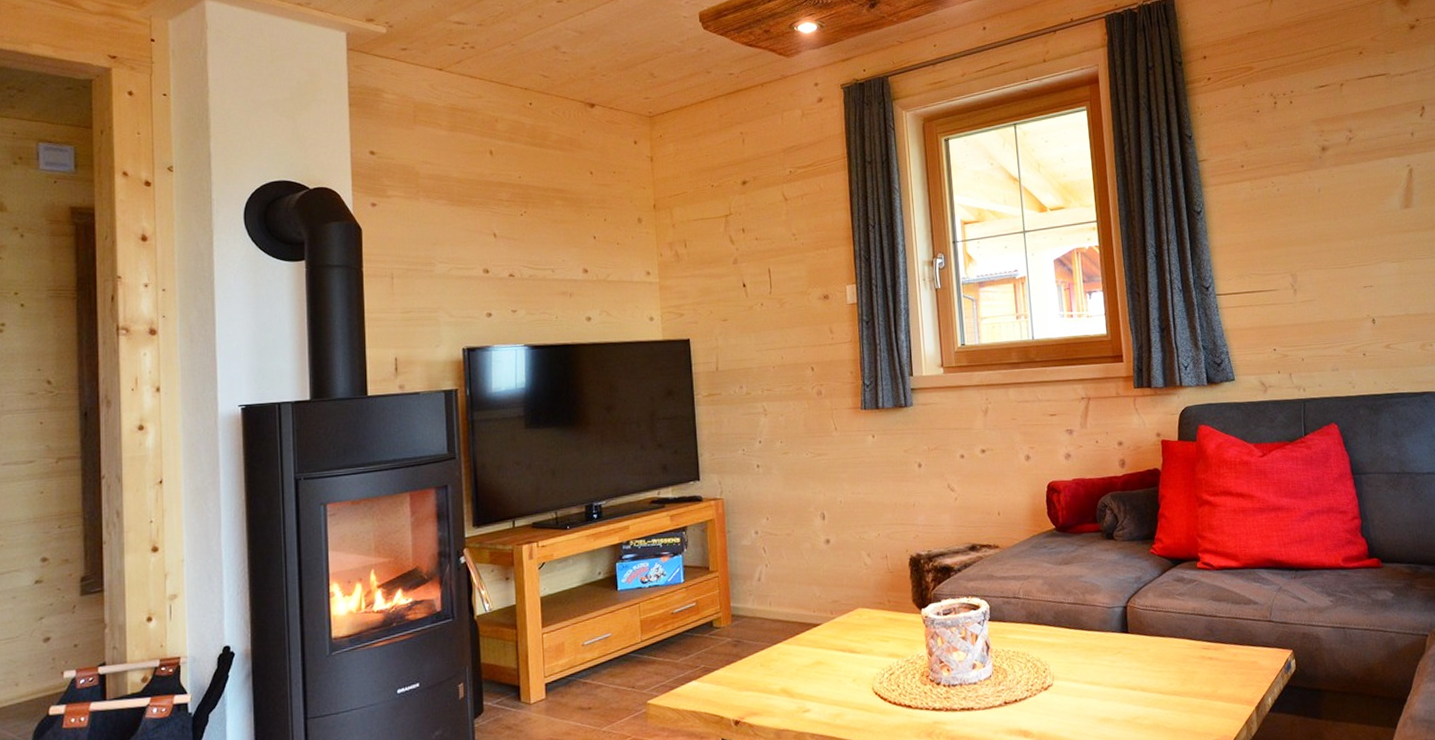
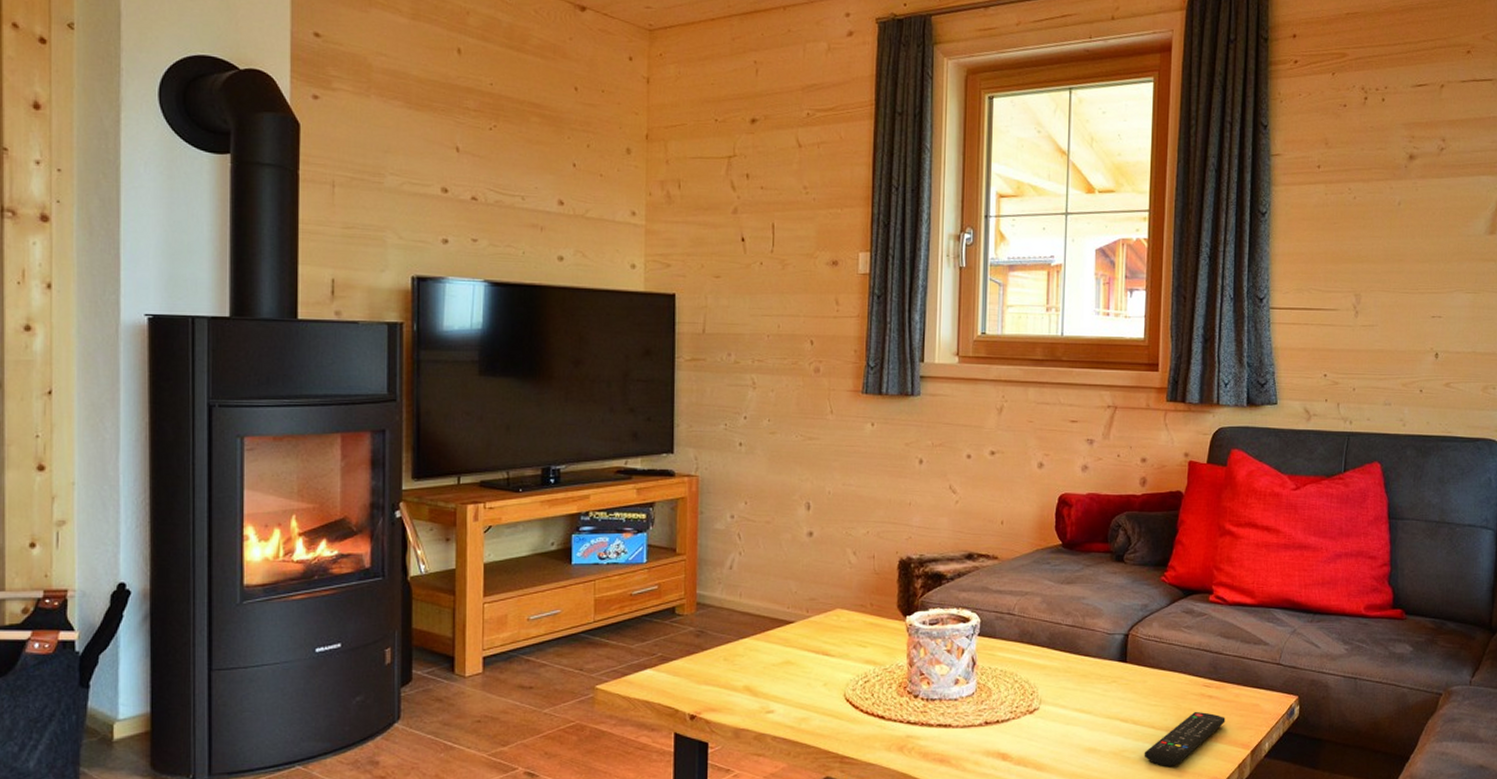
remote control: none [1155,673,1228,729] -> present [1144,712,1226,766]

